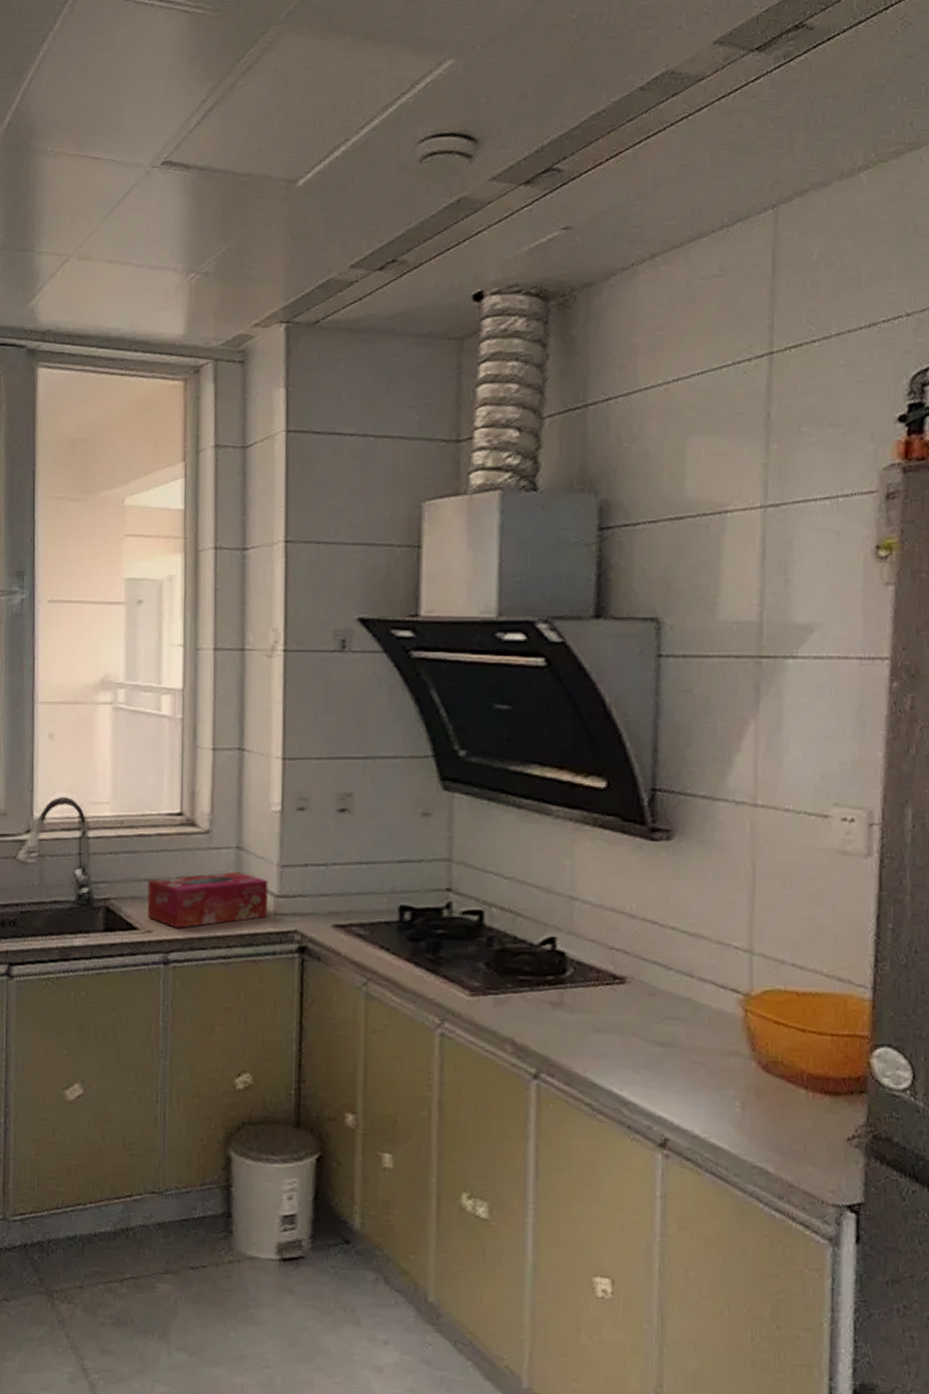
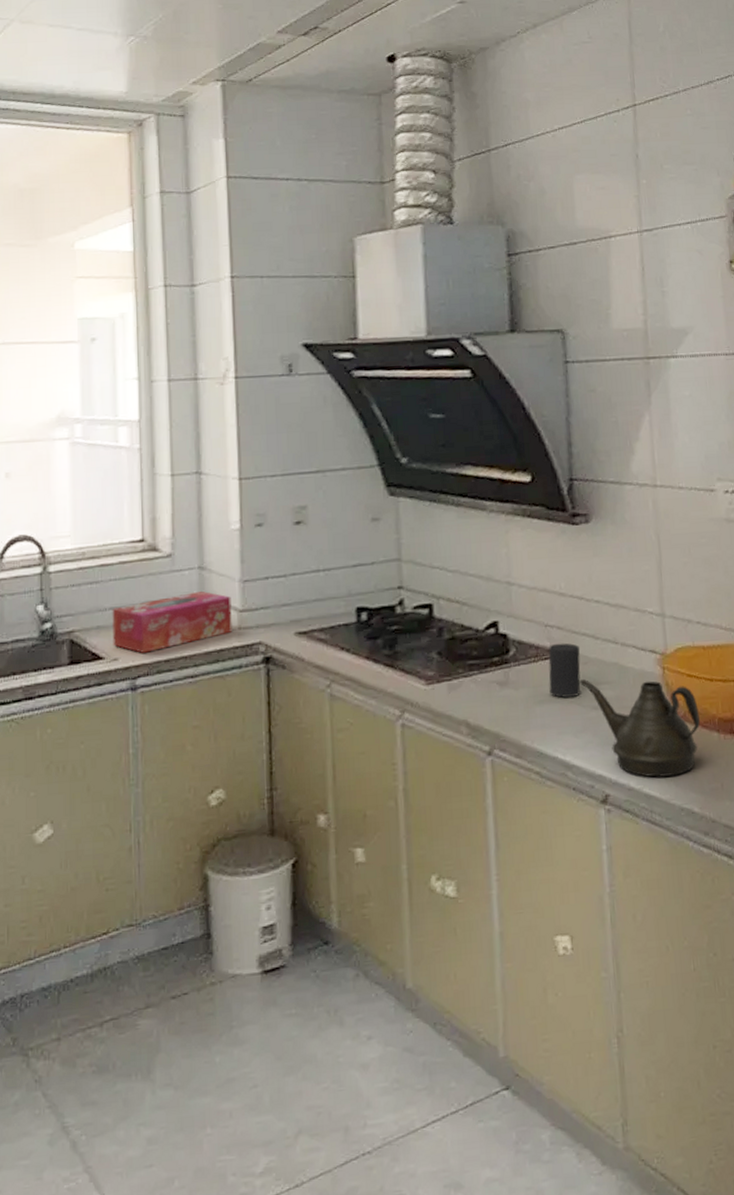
cup: none [609,969,647,1029] -> present [548,643,581,698]
teapot: none [645,1012,785,1130] -> present [579,679,700,778]

